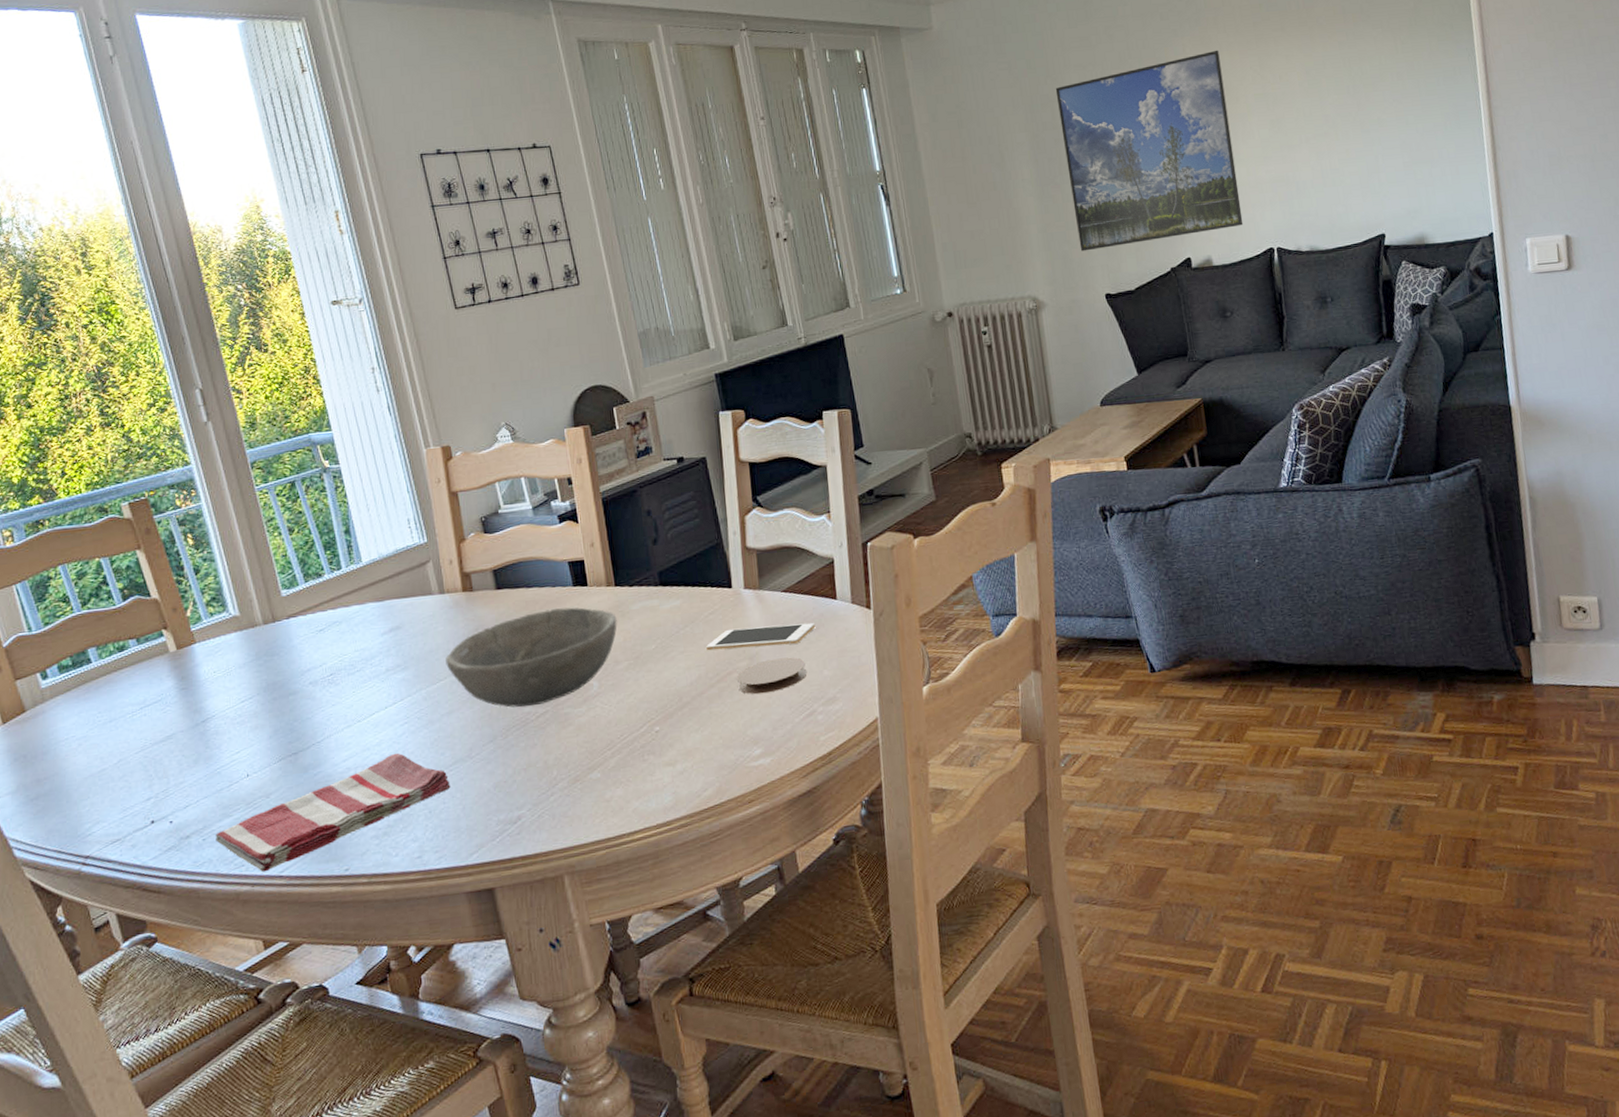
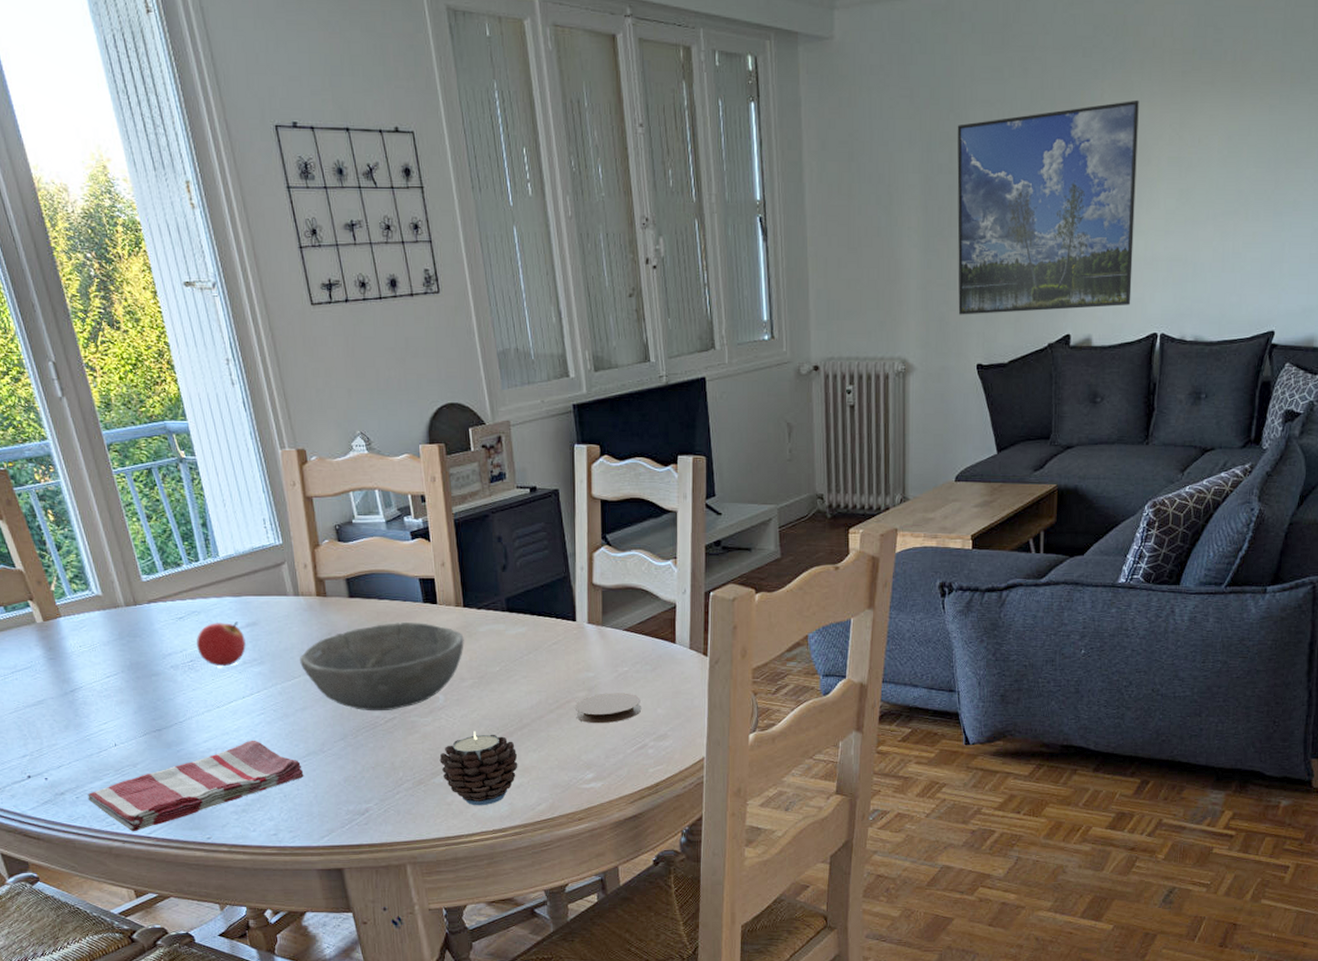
fruit: none [337,627,389,678] -> present [197,621,246,667]
candle: none [596,717,680,800] -> present [439,731,518,806]
cell phone: present [706,622,816,651] -> none [548,660,653,681]

